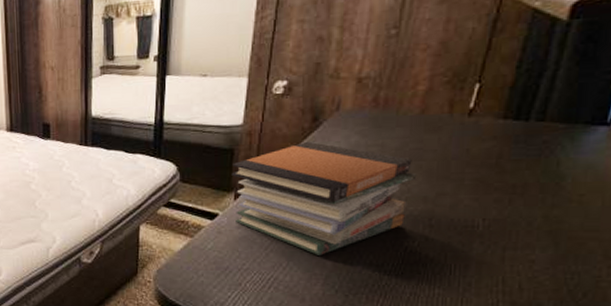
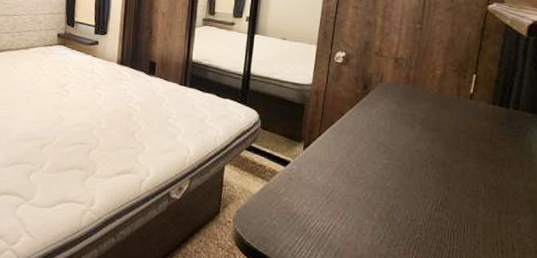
book stack: present [231,141,417,255] -> none [302,104,438,207]

